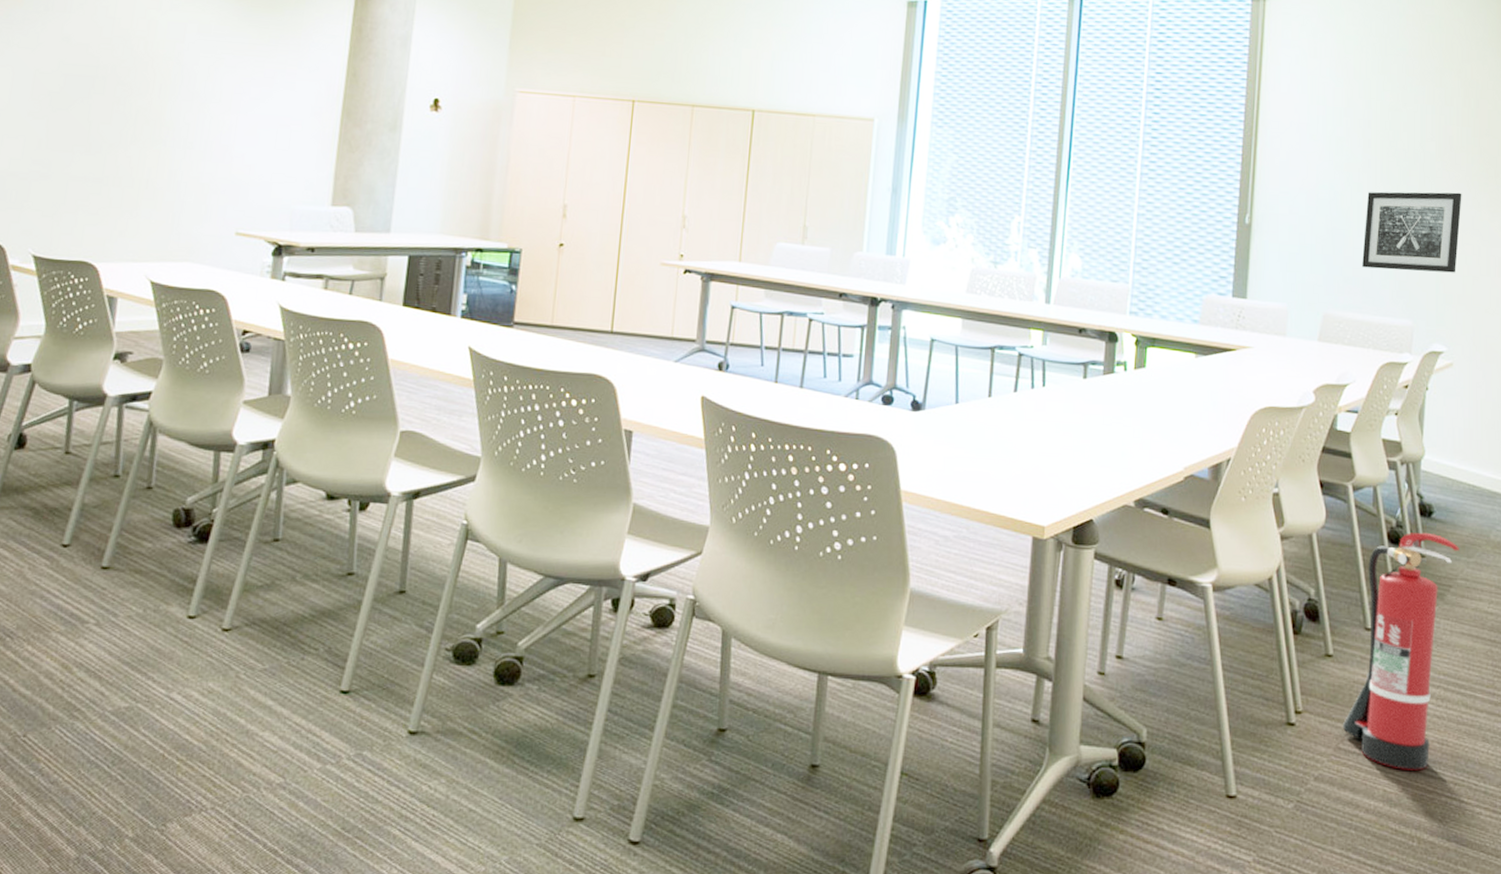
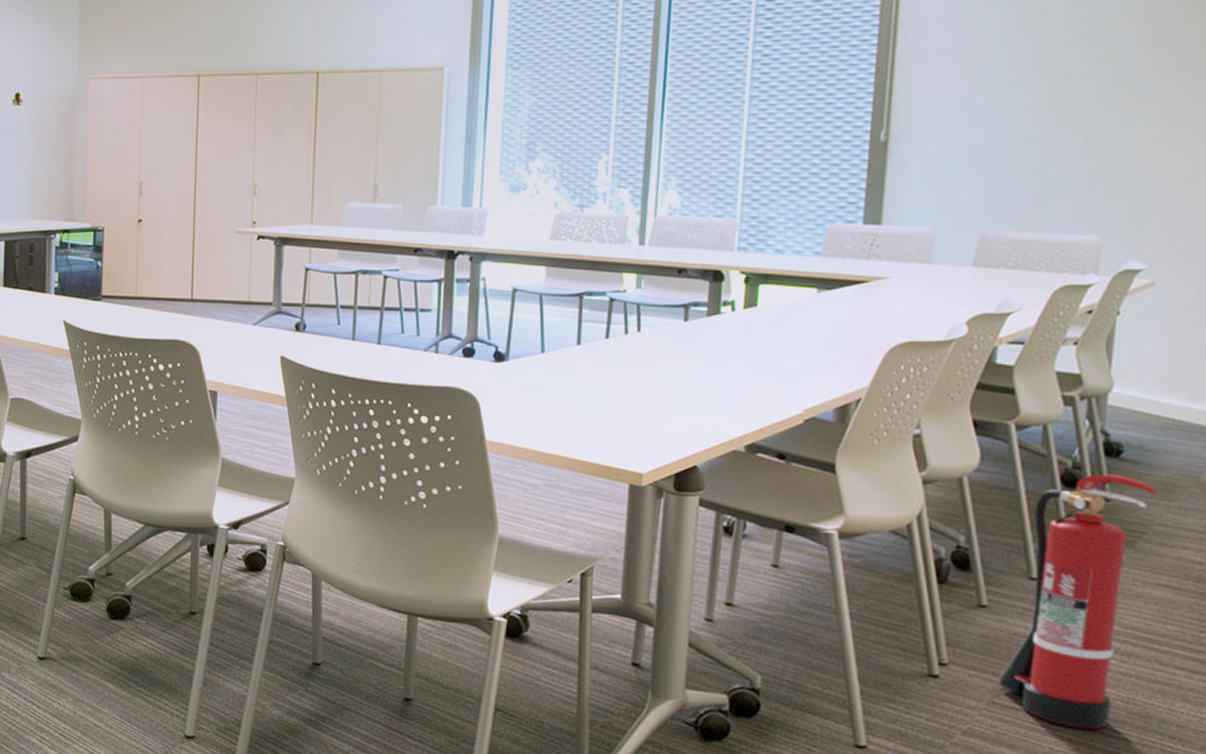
wall art: present [1362,191,1462,273] -> none [1033,81,1174,180]

